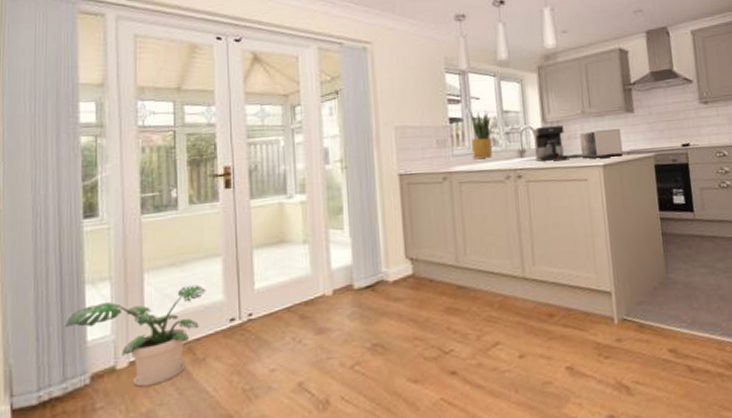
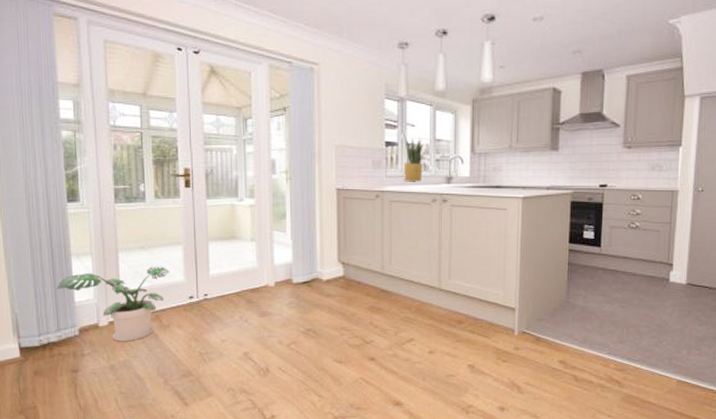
coffee maker: present [533,126,568,163] -> none [461,157,491,190]
toaster: present [579,128,623,159] -> none [504,164,544,192]

